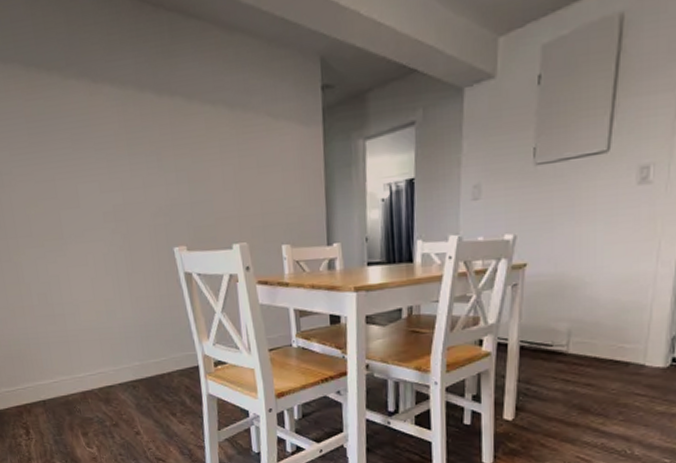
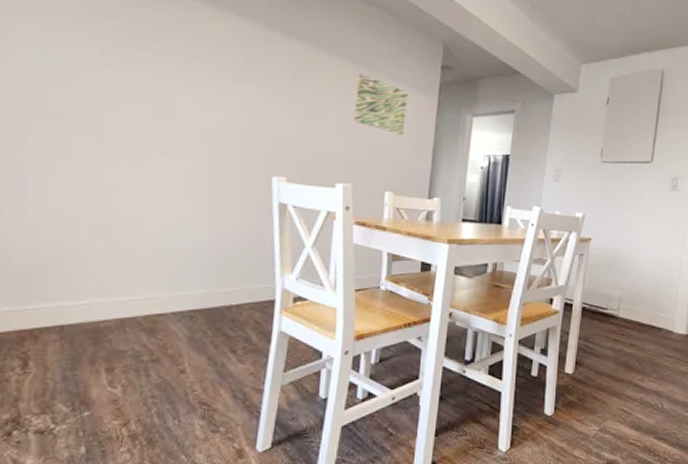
wall art: none [234,117,292,180] -> present [353,73,408,136]

